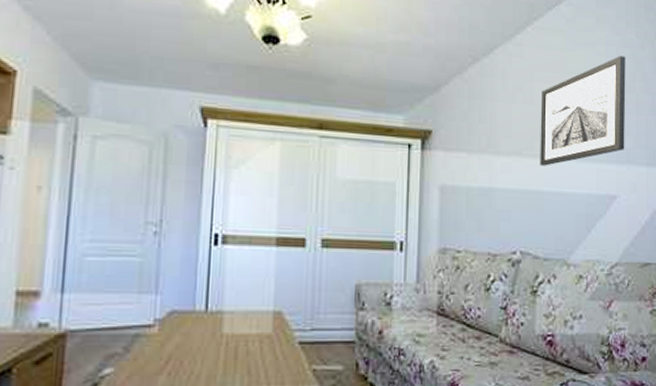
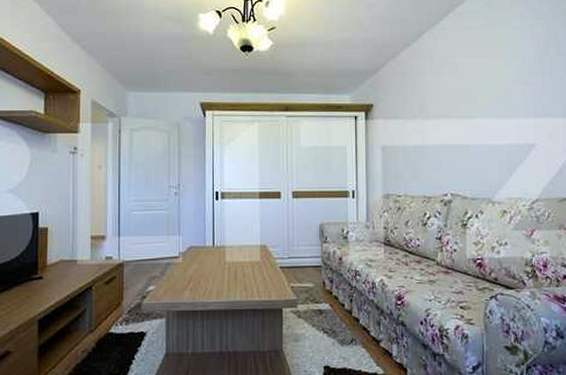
wall art: present [540,55,626,166] -> none [463,27,542,124]

